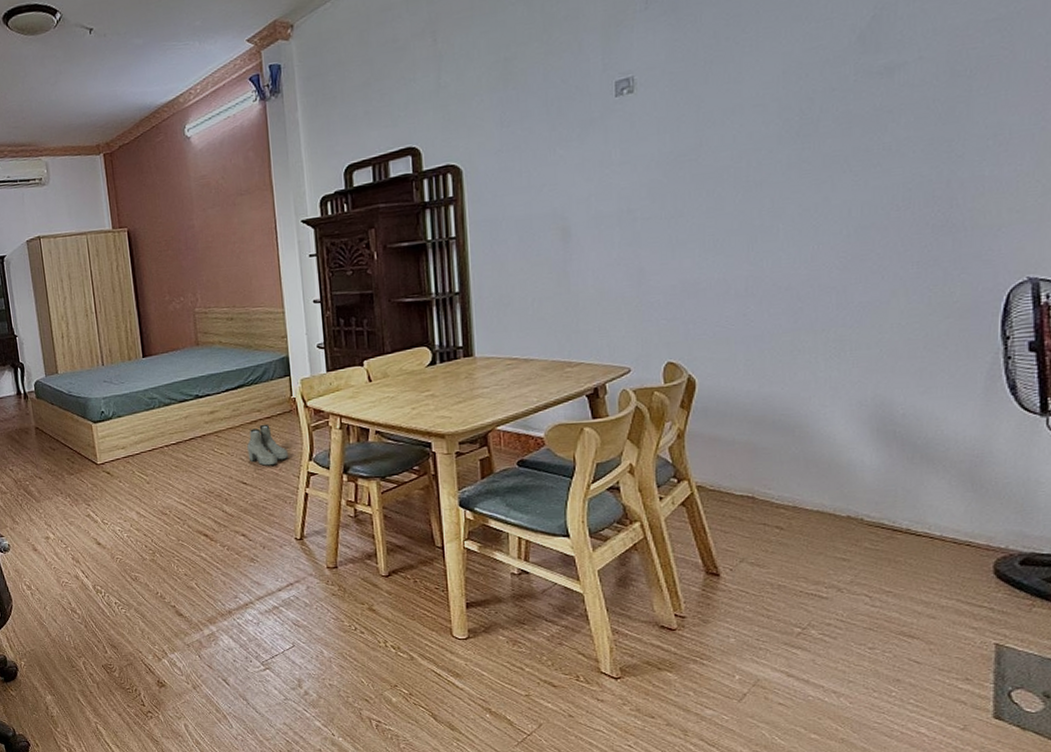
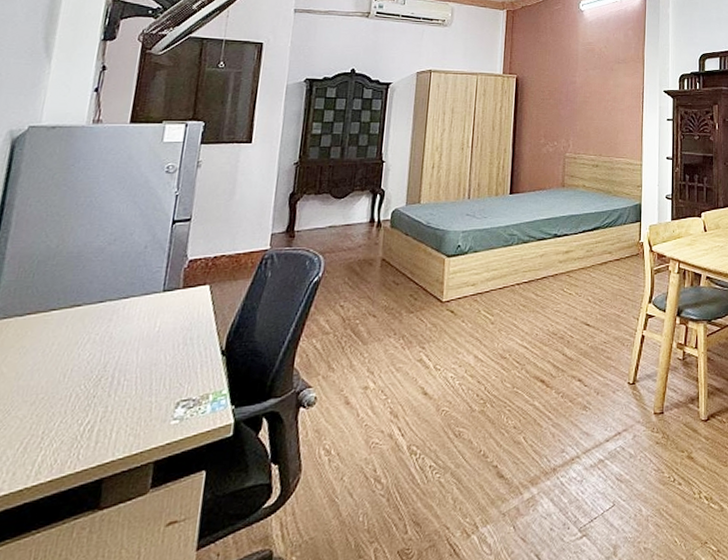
boots: present [247,424,288,466] -> none [594,266,631,307]

